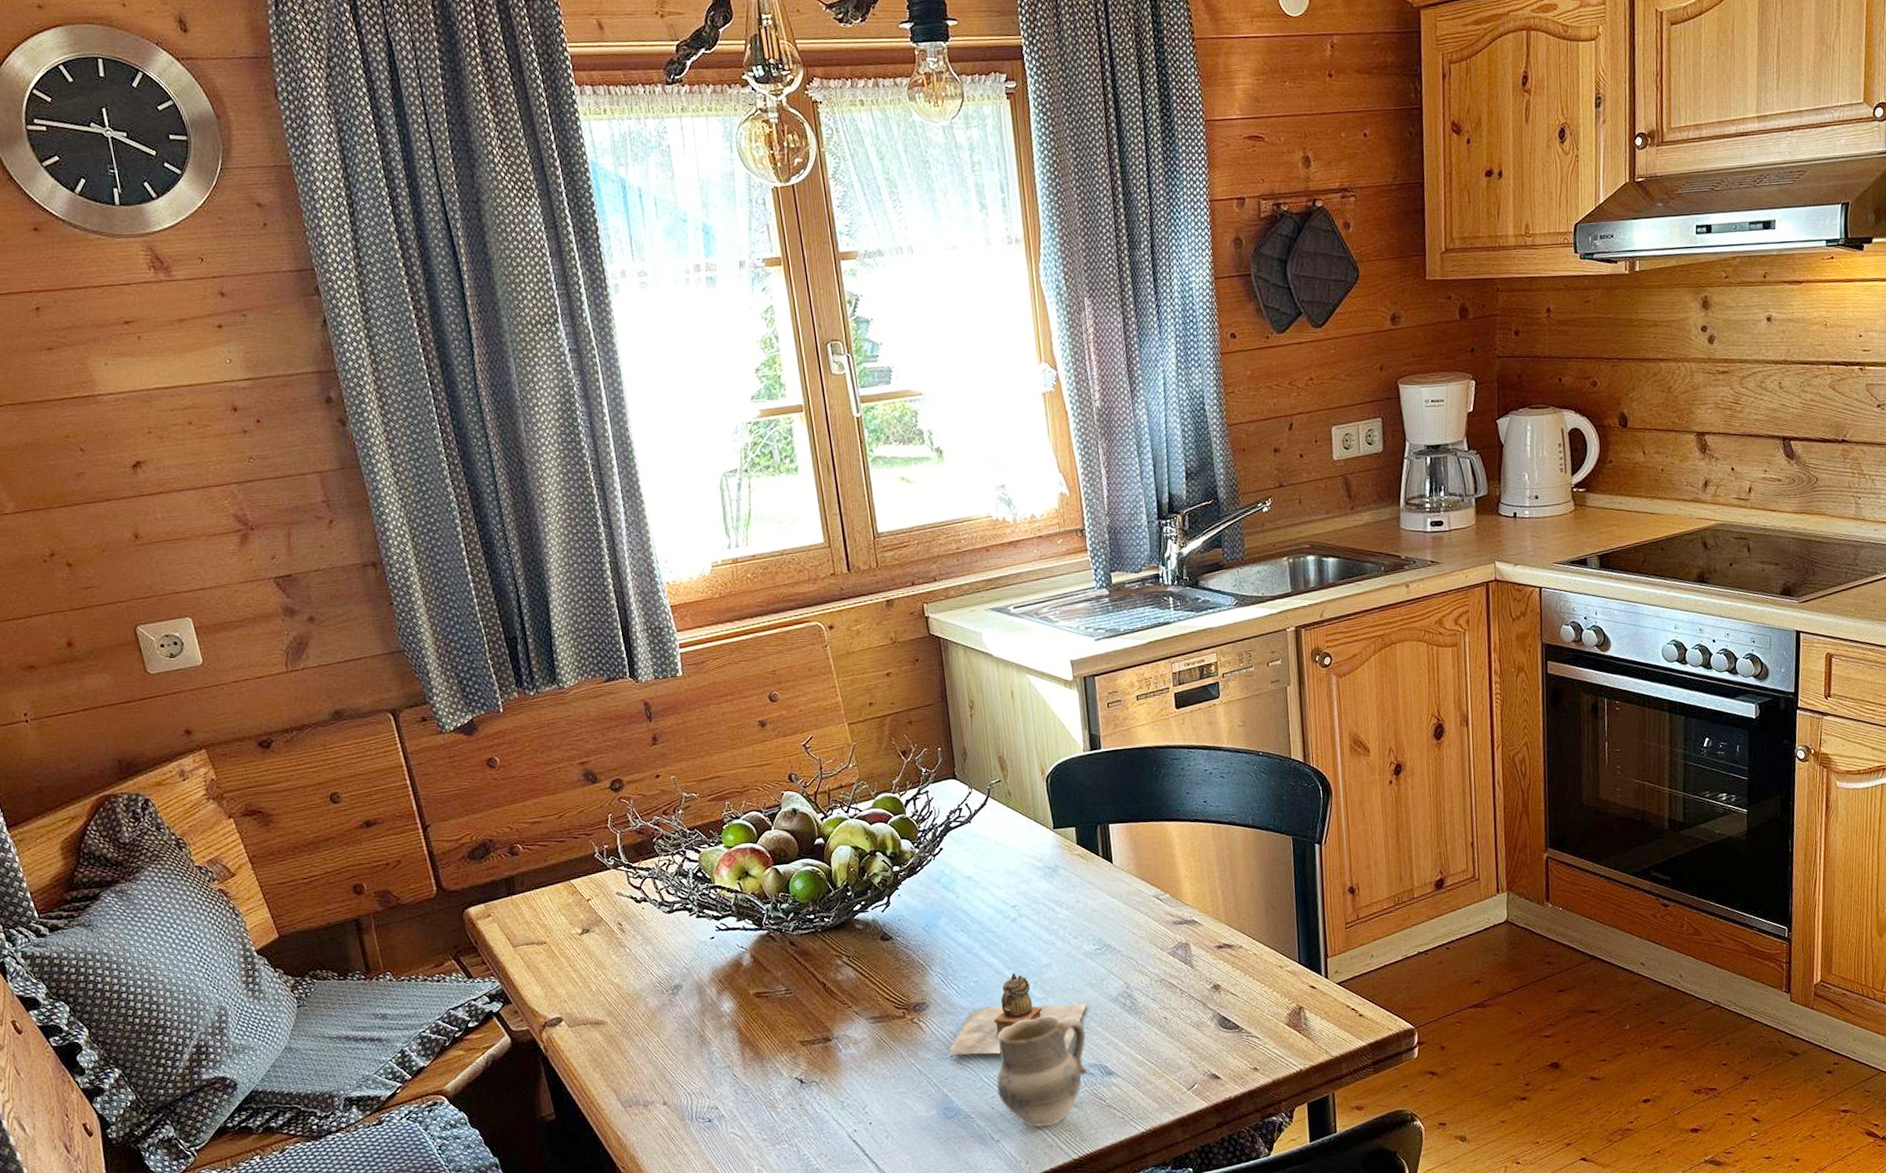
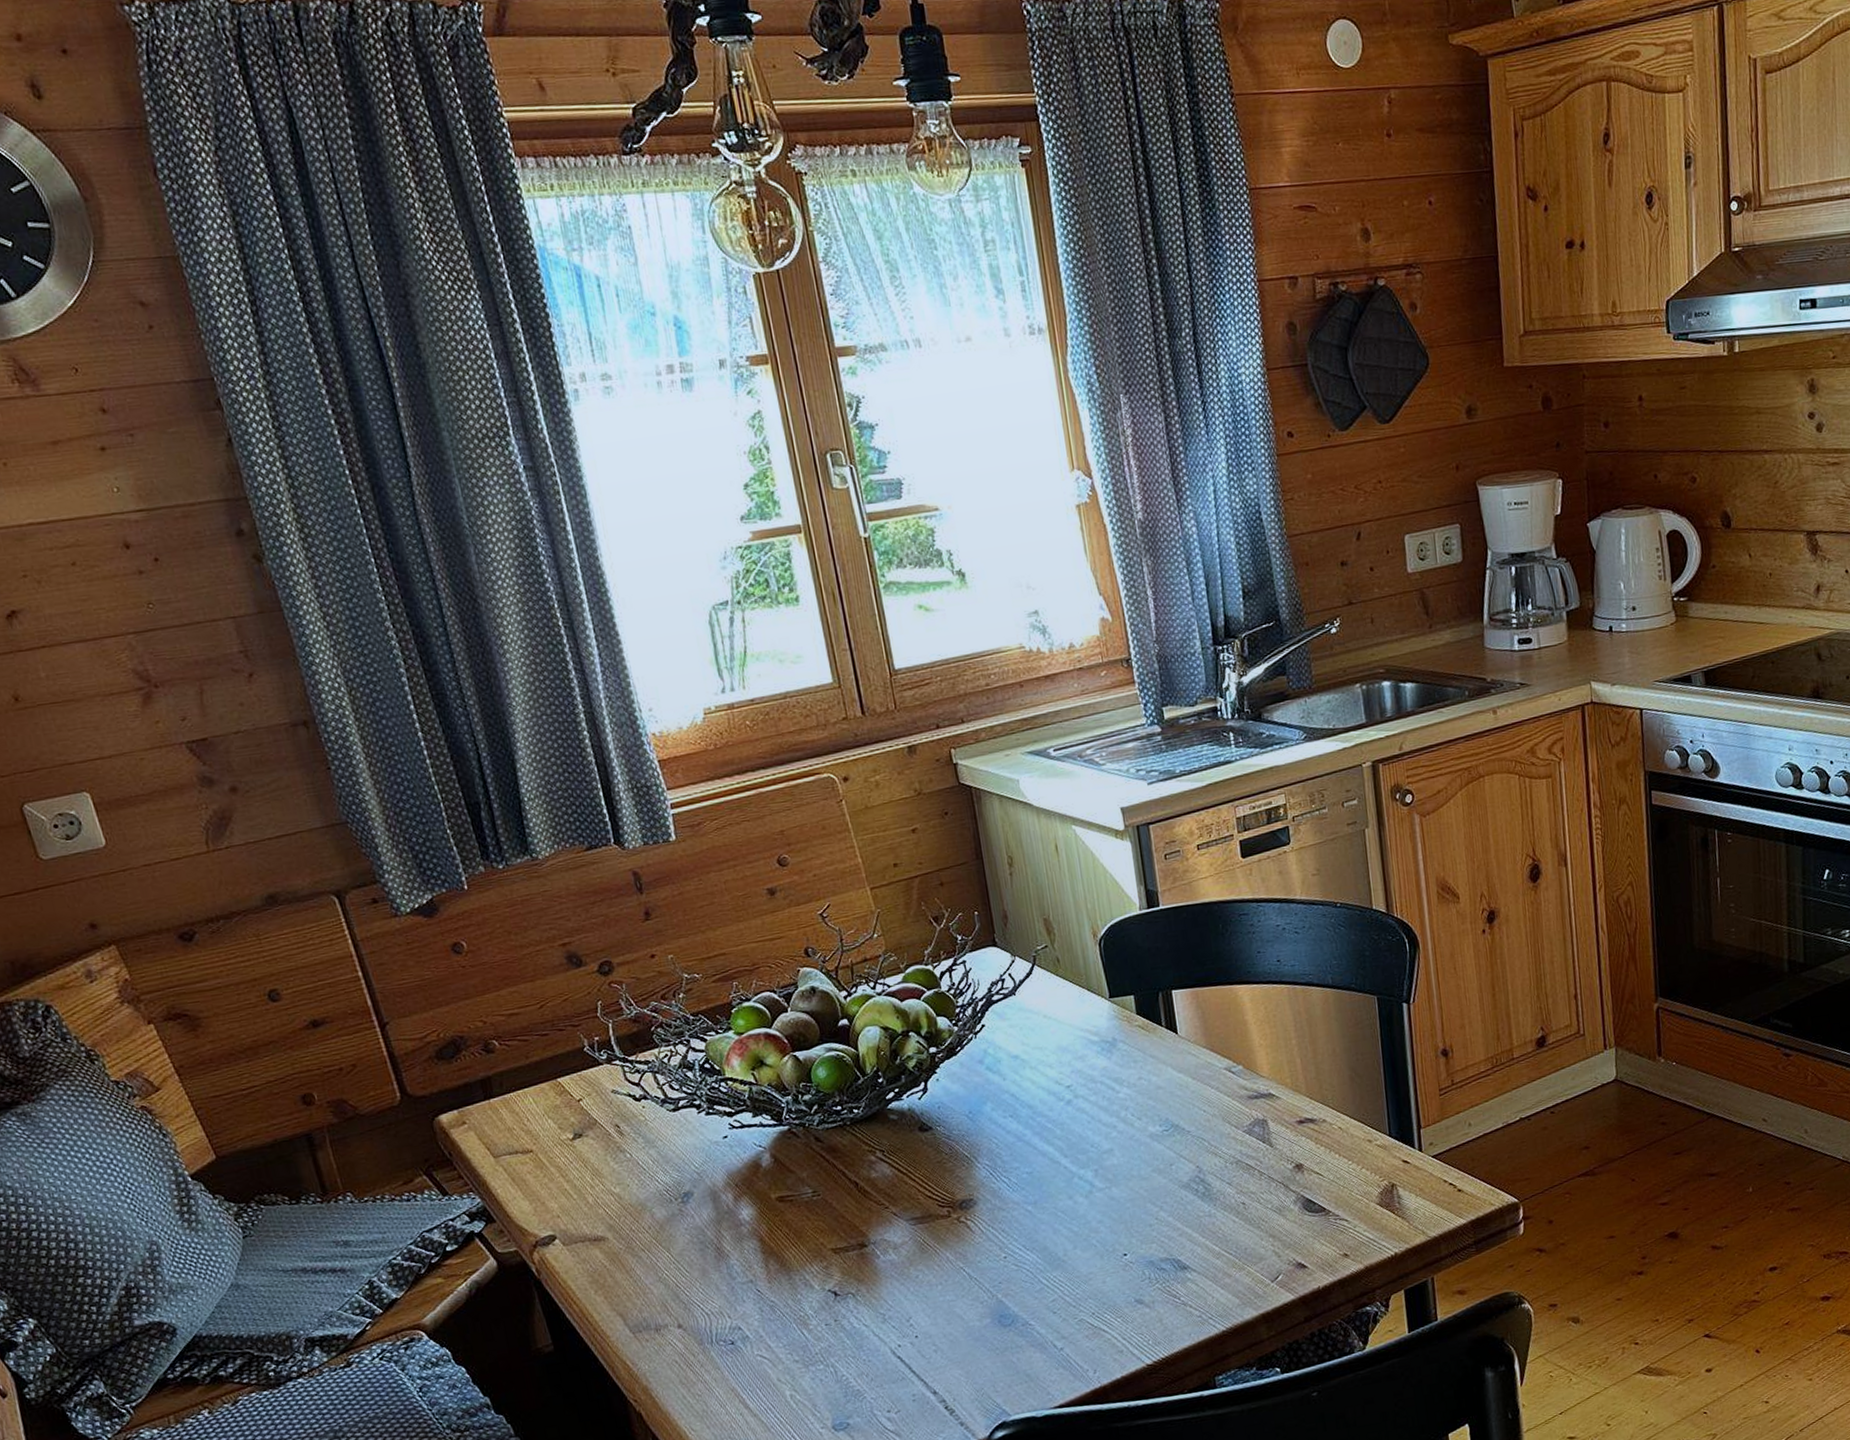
teapot: present [949,973,1087,1056] -> none [1002,1161,1156,1256]
cup: present [996,1016,1088,1128] -> none [1056,1207,1159,1332]

